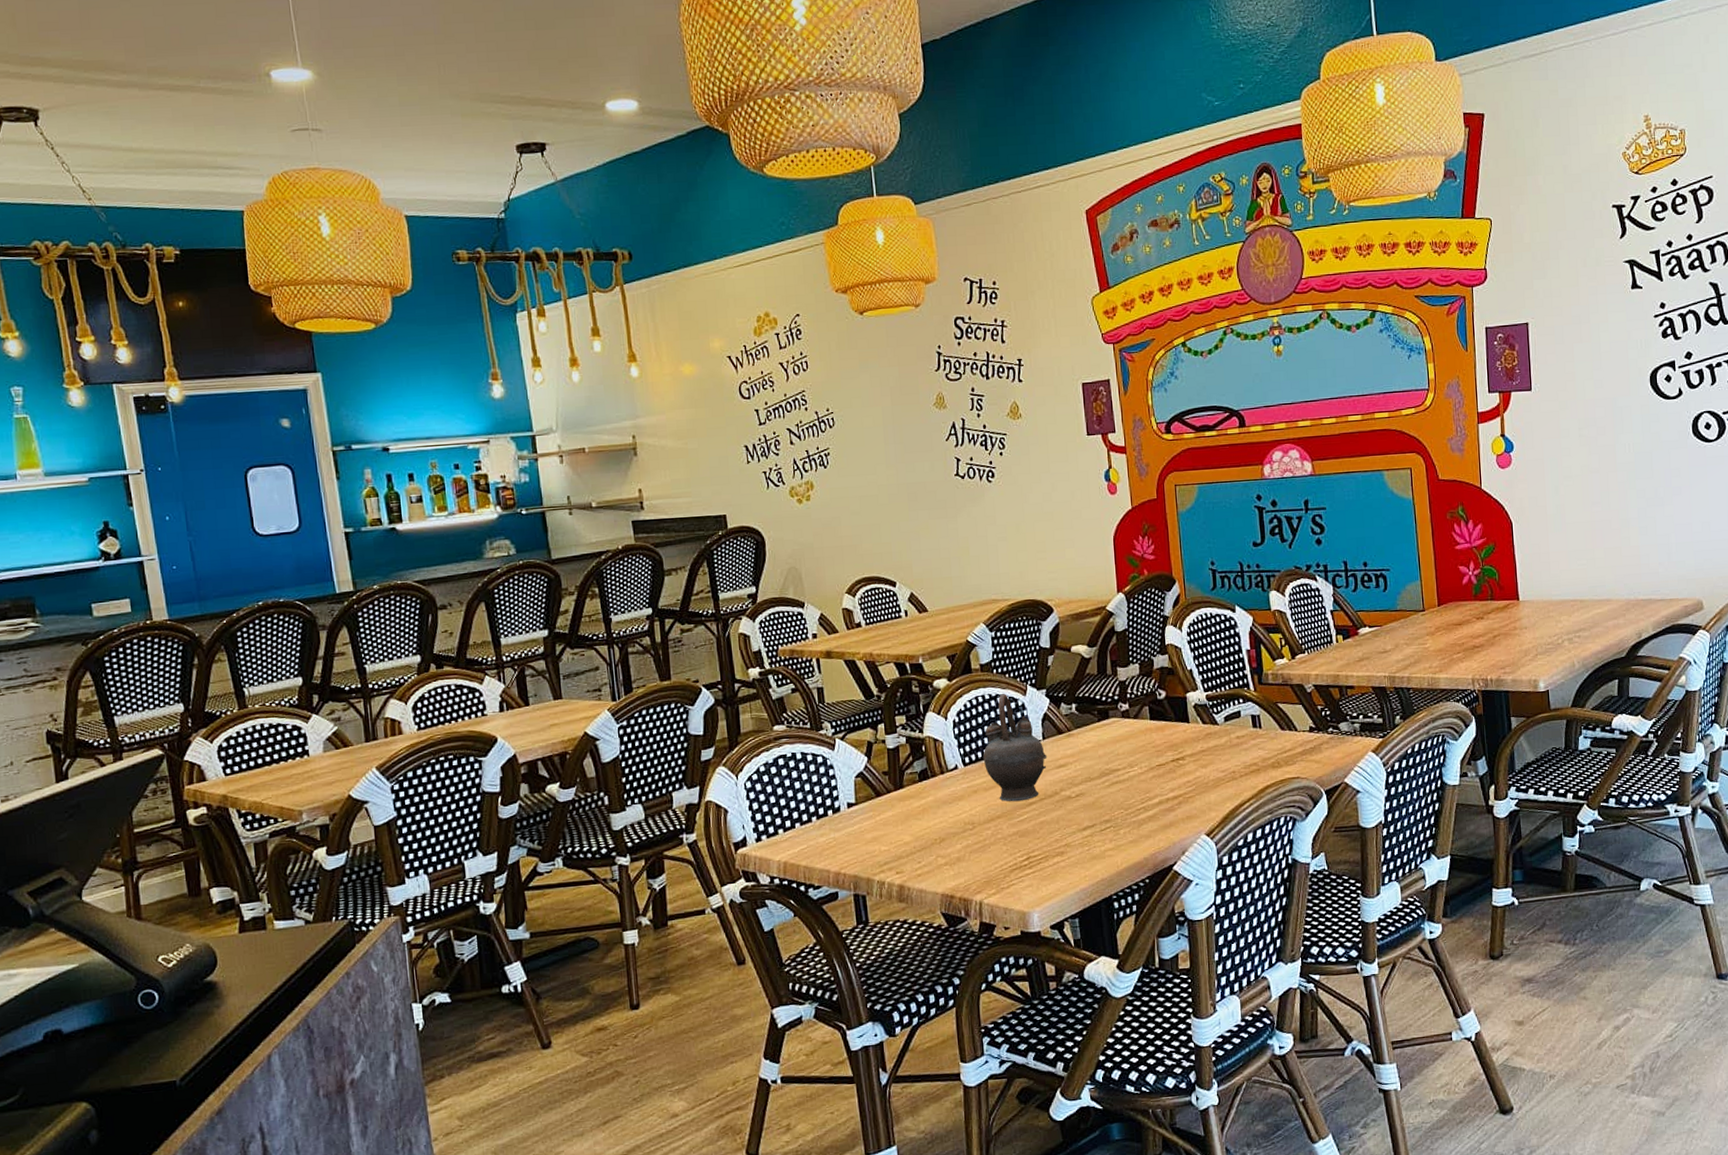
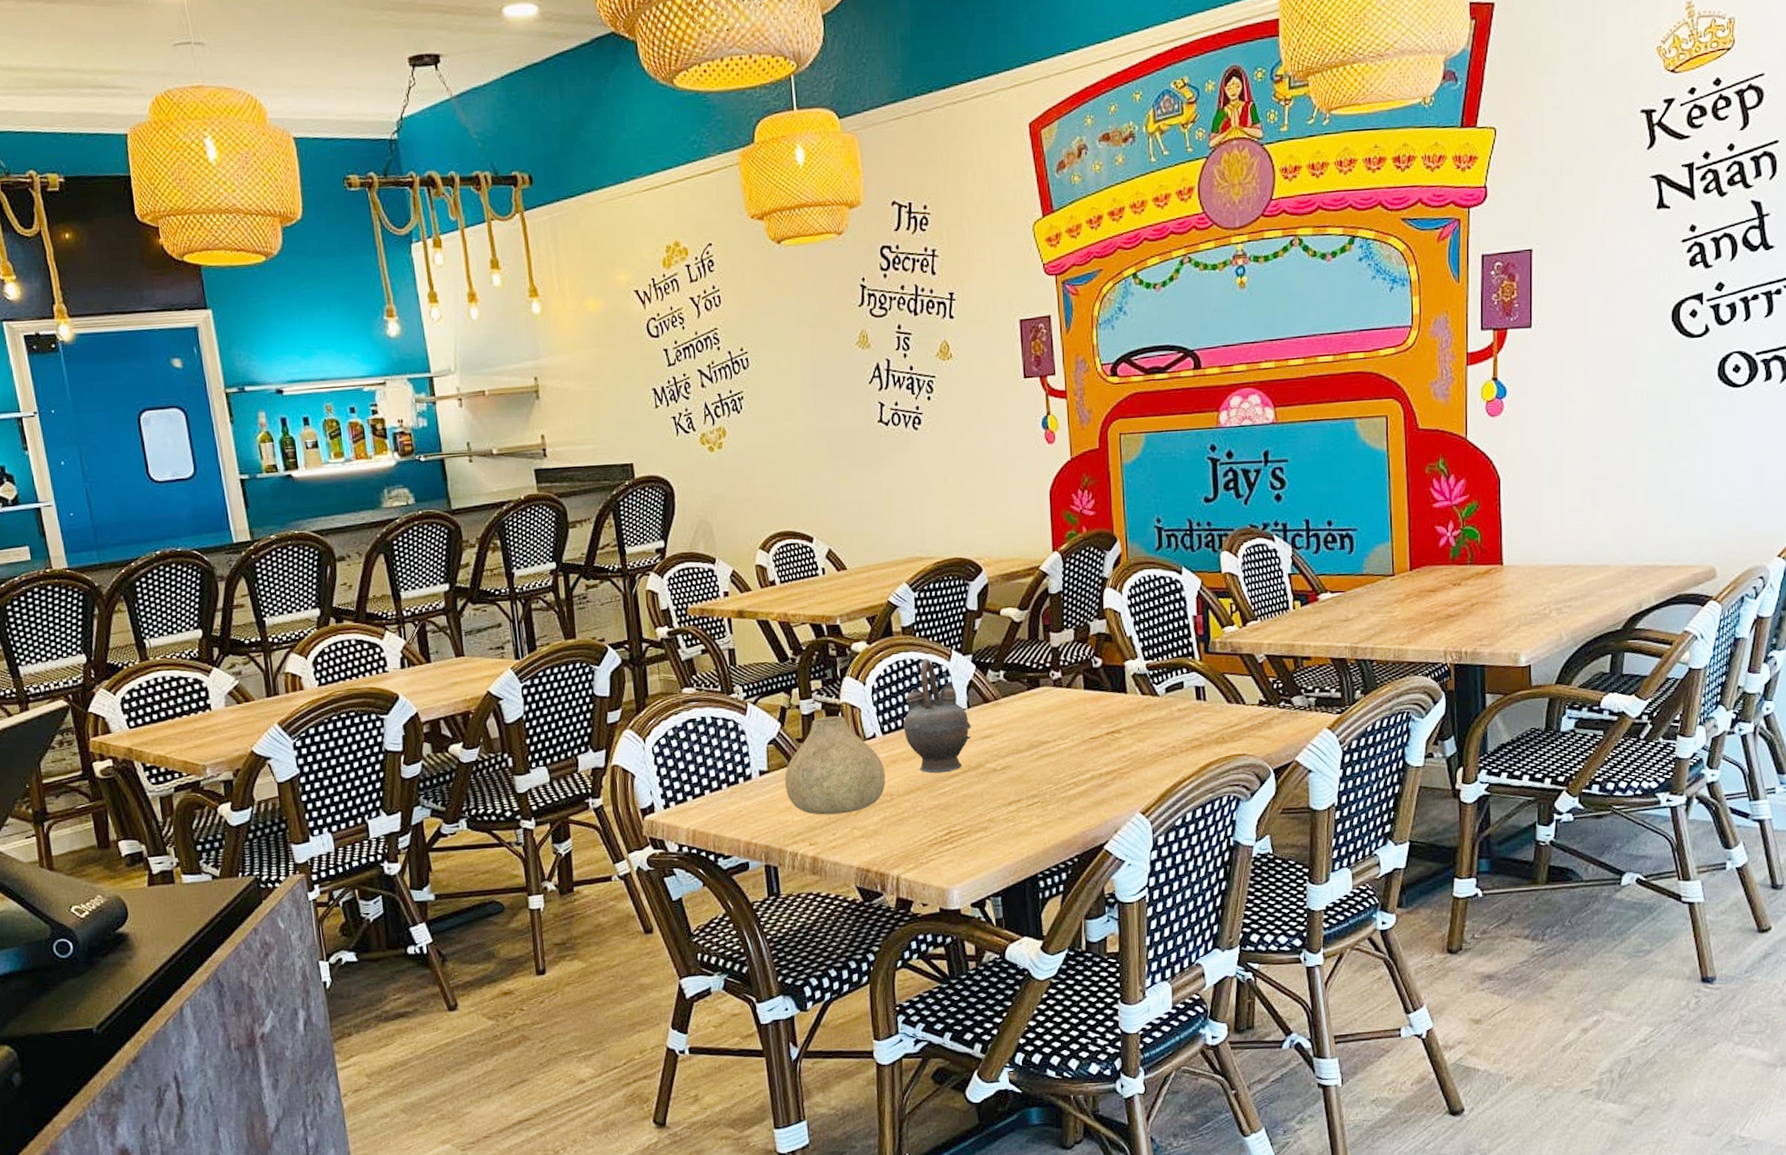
vase: none [872,749,968,845] -> present [785,716,886,815]

